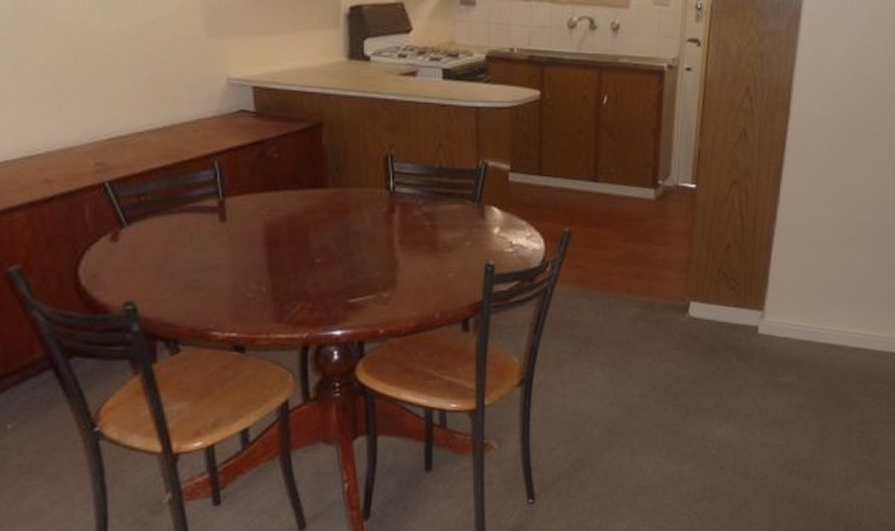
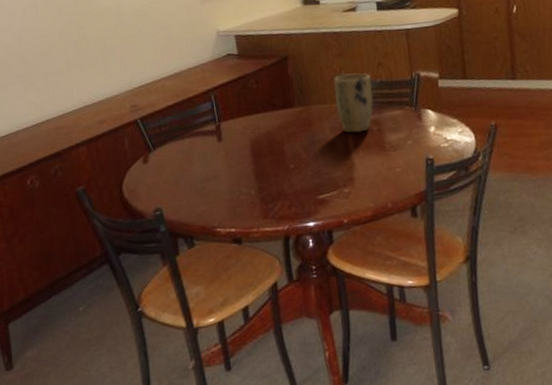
plant pot: none [380,153,429,227] -> present [334,73,374,133]

